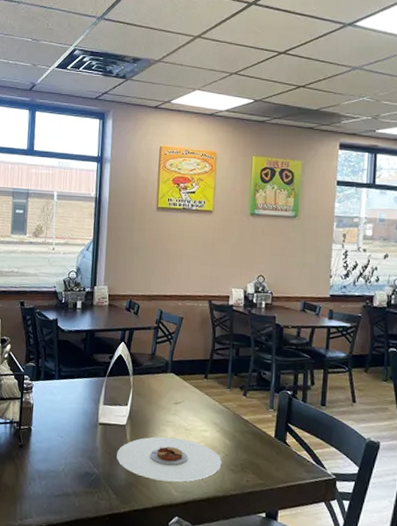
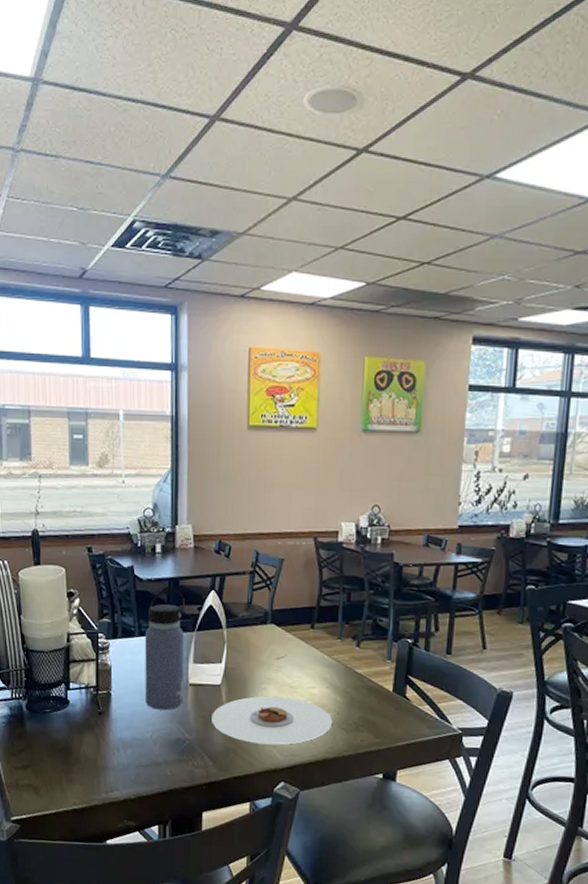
water bottle: none [60,339,99,446] -> present [144,588,185,711]

